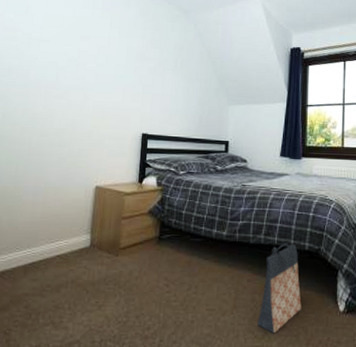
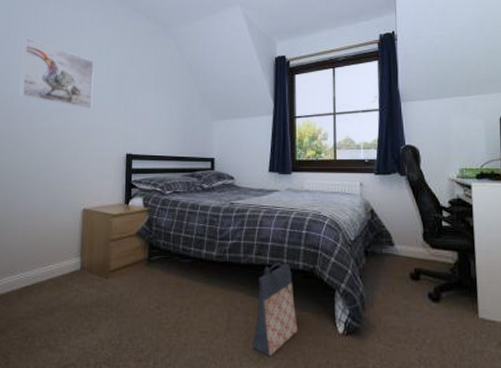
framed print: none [36,14,114,89] -> present [20,38,94,110]

